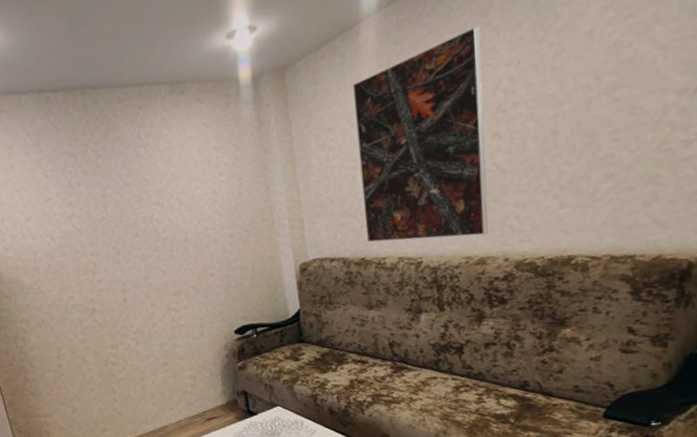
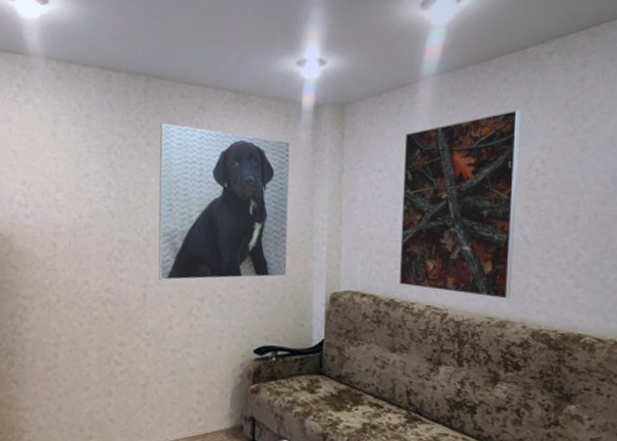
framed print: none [105,122,253,283] -> present [158,124,290,280]

